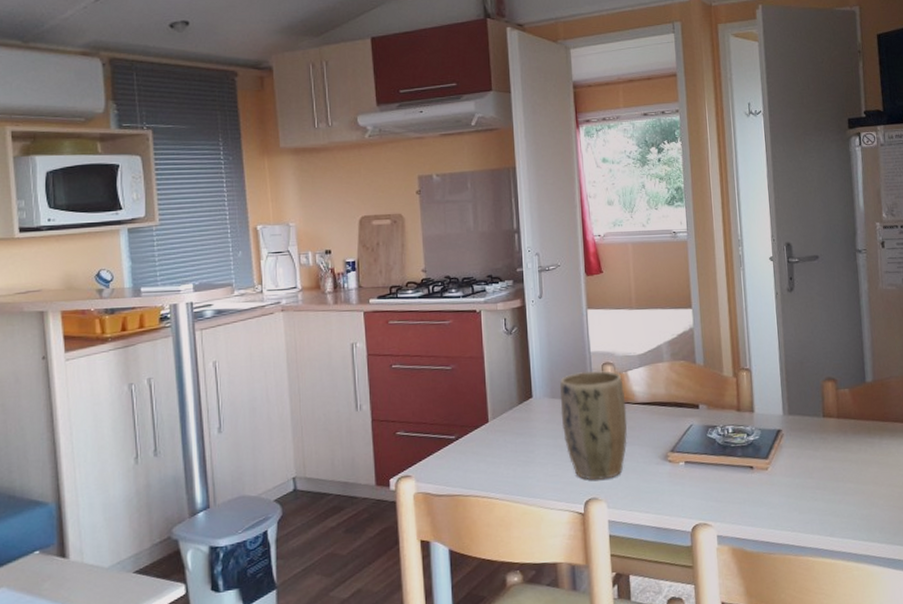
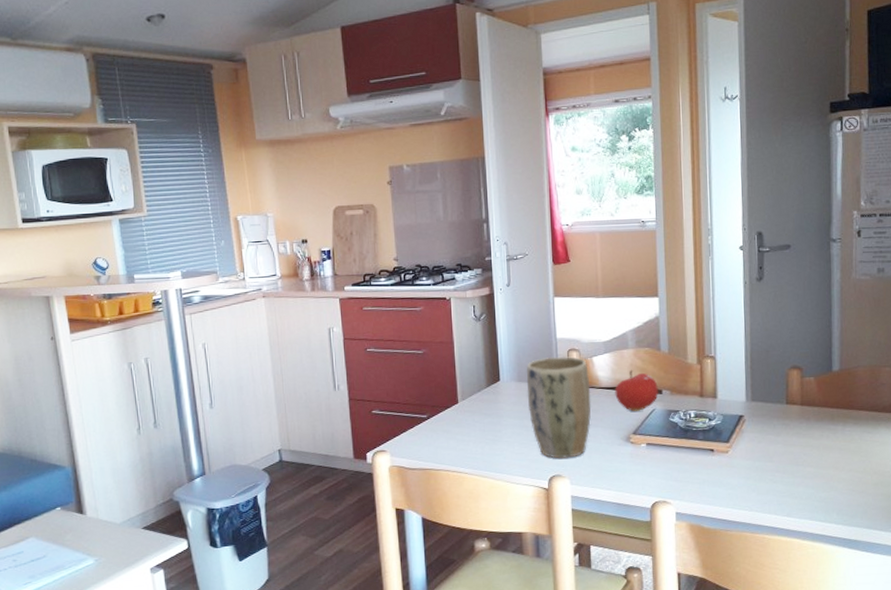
fruit: none [651,383,695,428] -> present [615,369,658,411]

